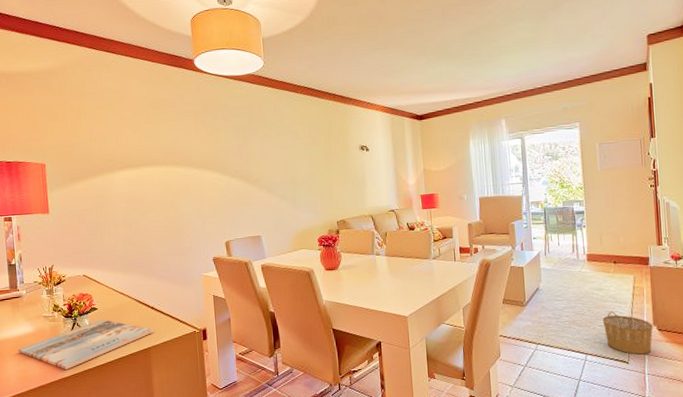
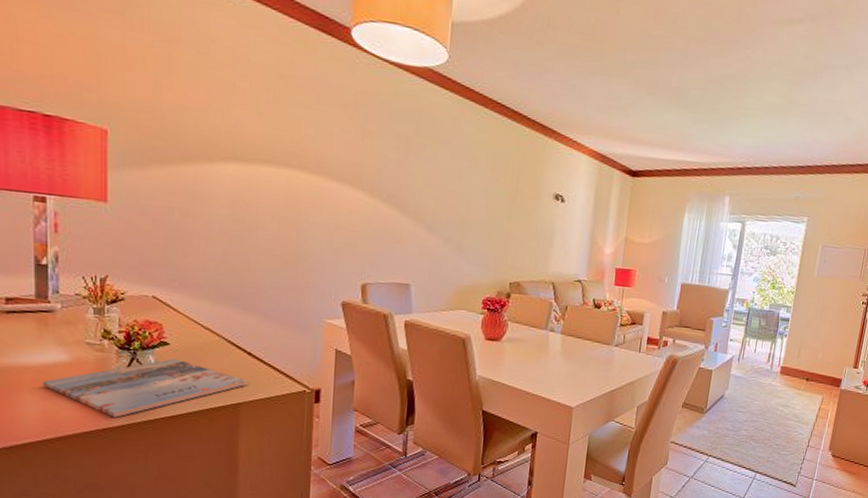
basket: present [602,311,654,355] -> none [779,431,829,479]

